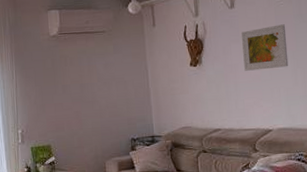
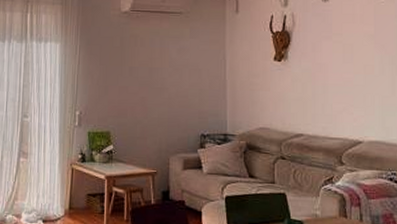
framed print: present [242,24,289,71] -> none [335,24,386,73]

